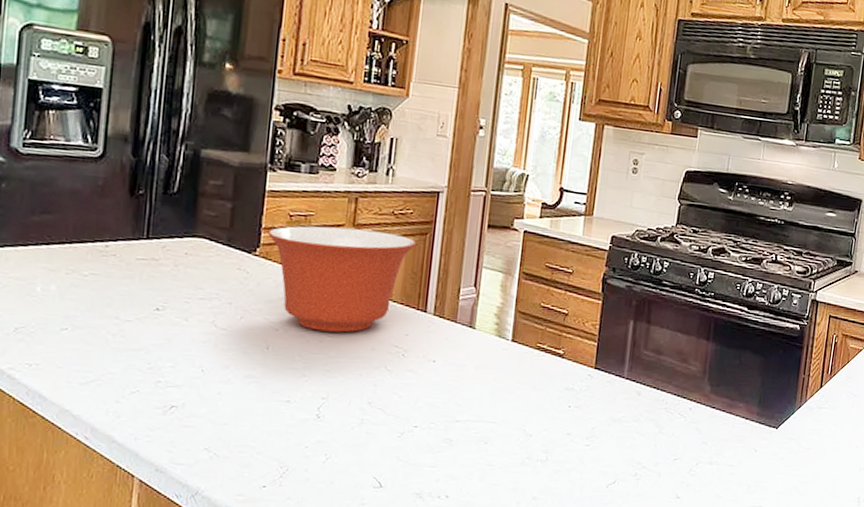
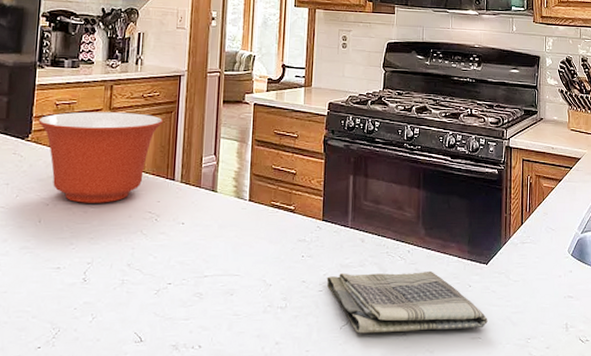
dish towel: none [595,427,772,497] -> present [326,270,488,334]

